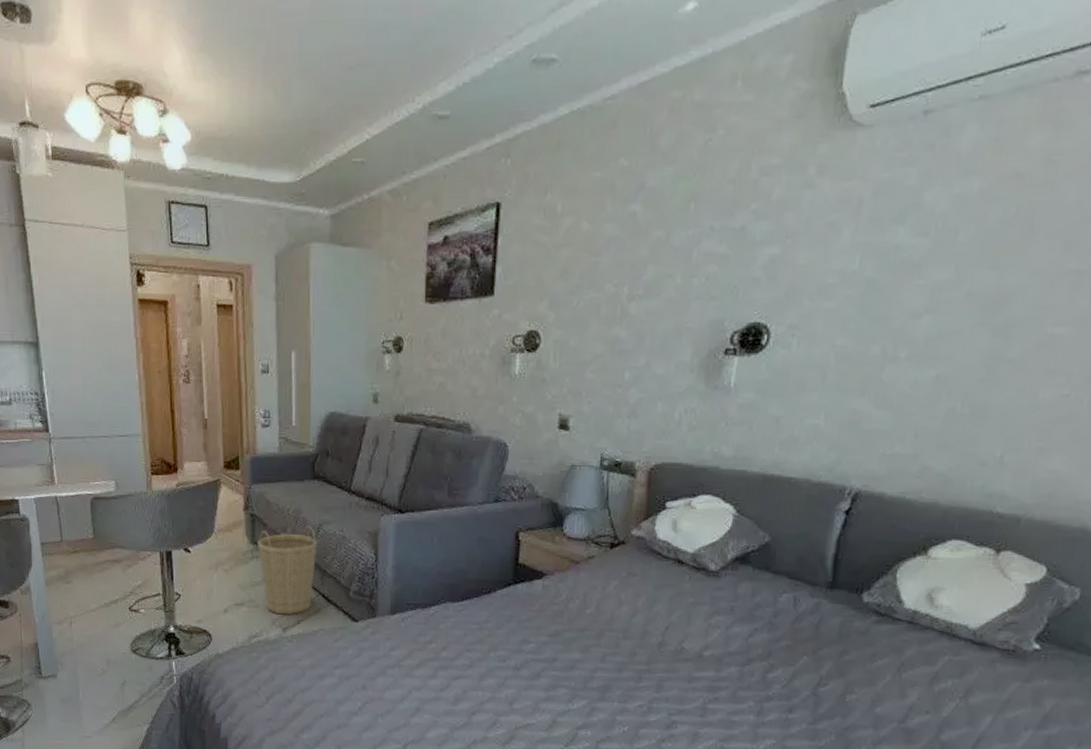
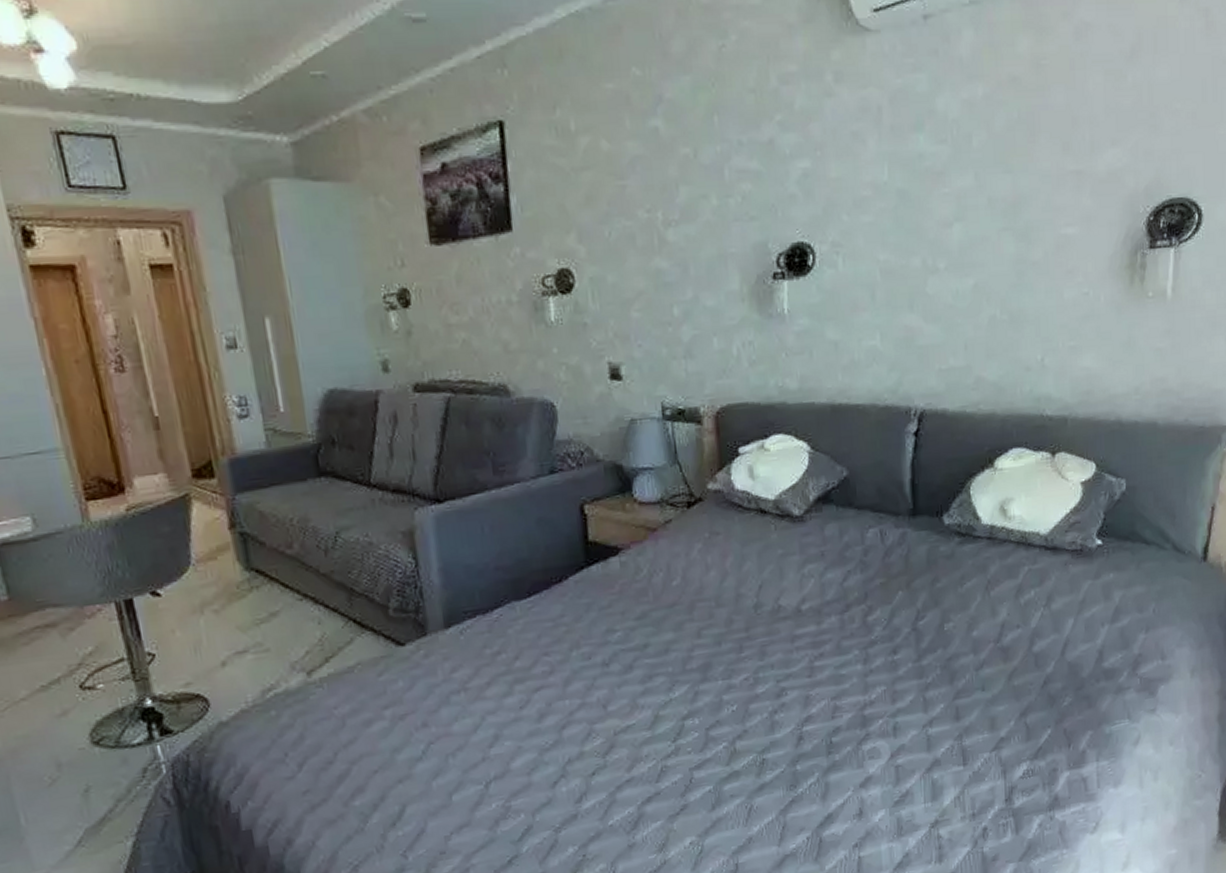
basket: present [258,526,318,615] -> none [255,536,341,655]

